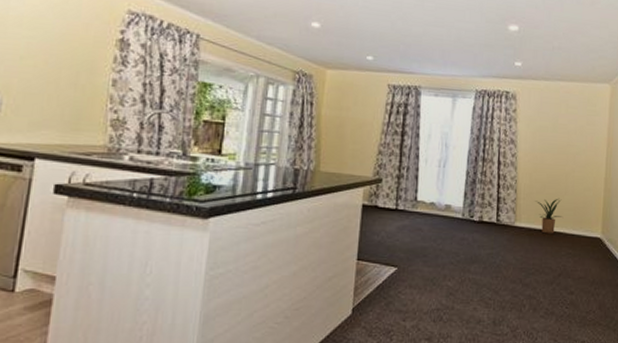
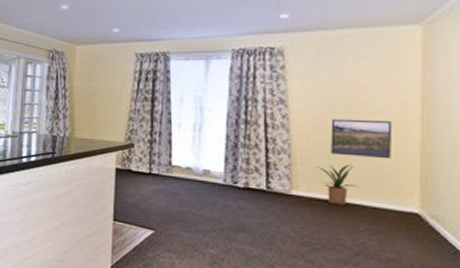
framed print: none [546,158,588,194] -> present [331,118,393,159]

